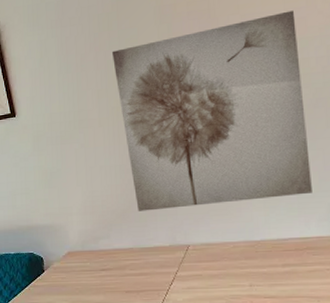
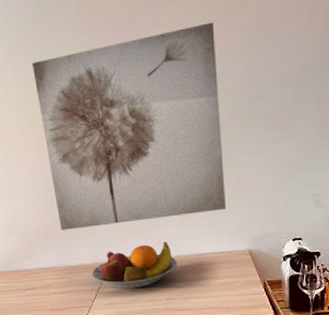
fruit bowl: none [169,225,261,273] -> present [92,242,177,289]

